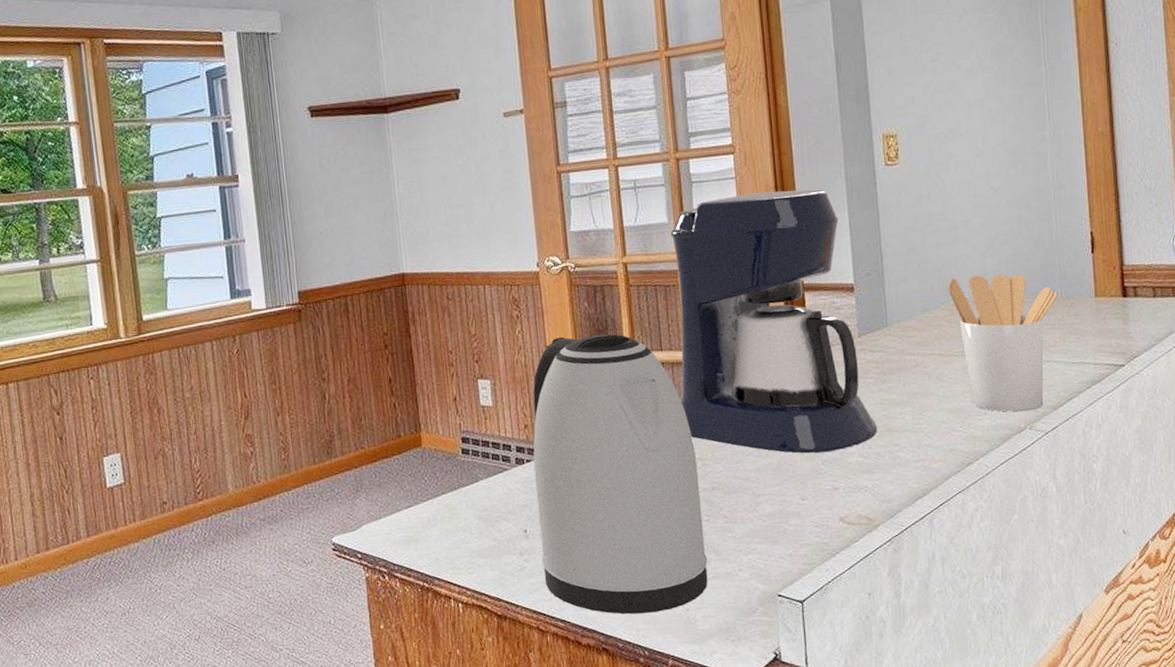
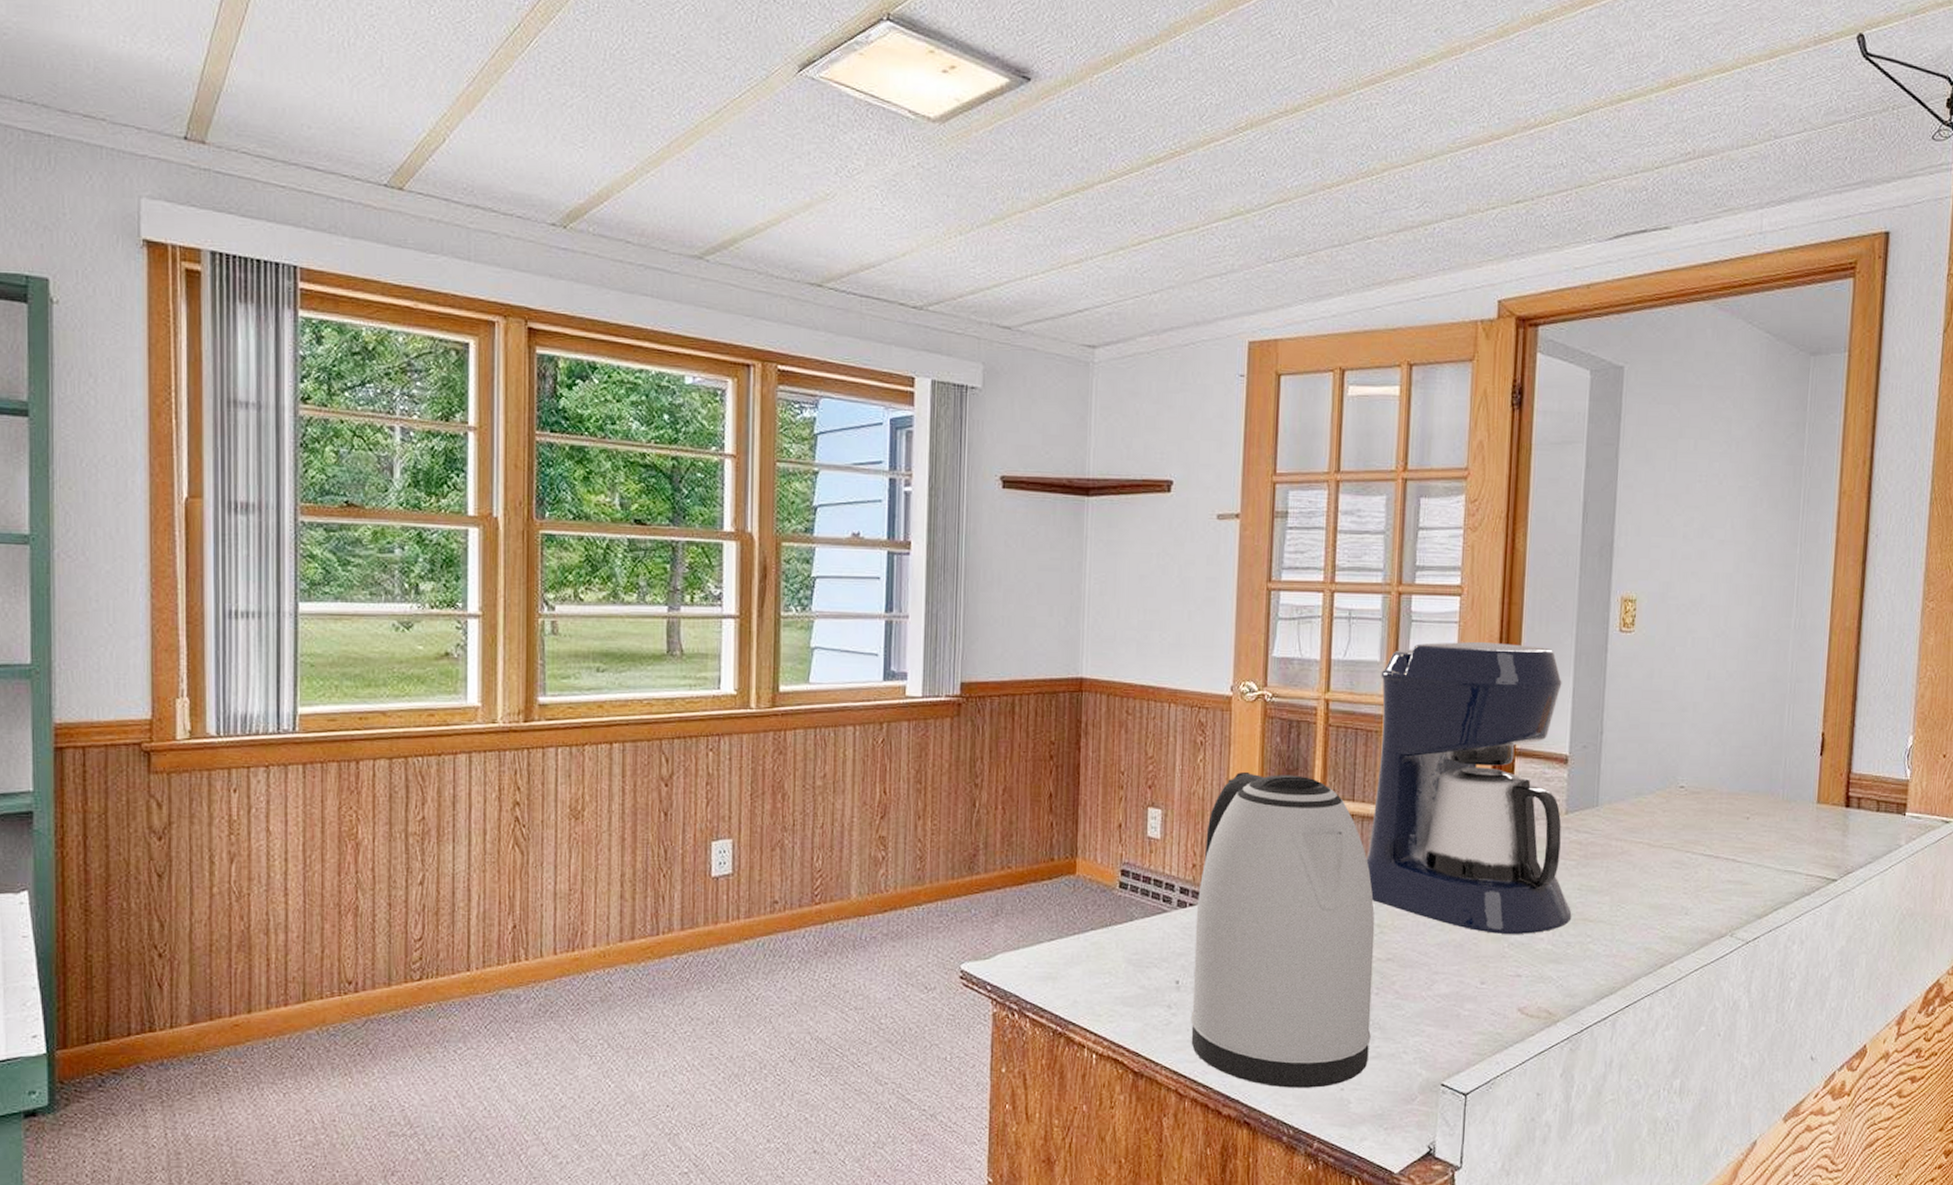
utensil holder: present [948,274,1058,412] -> none [1666,763,1779,917]

